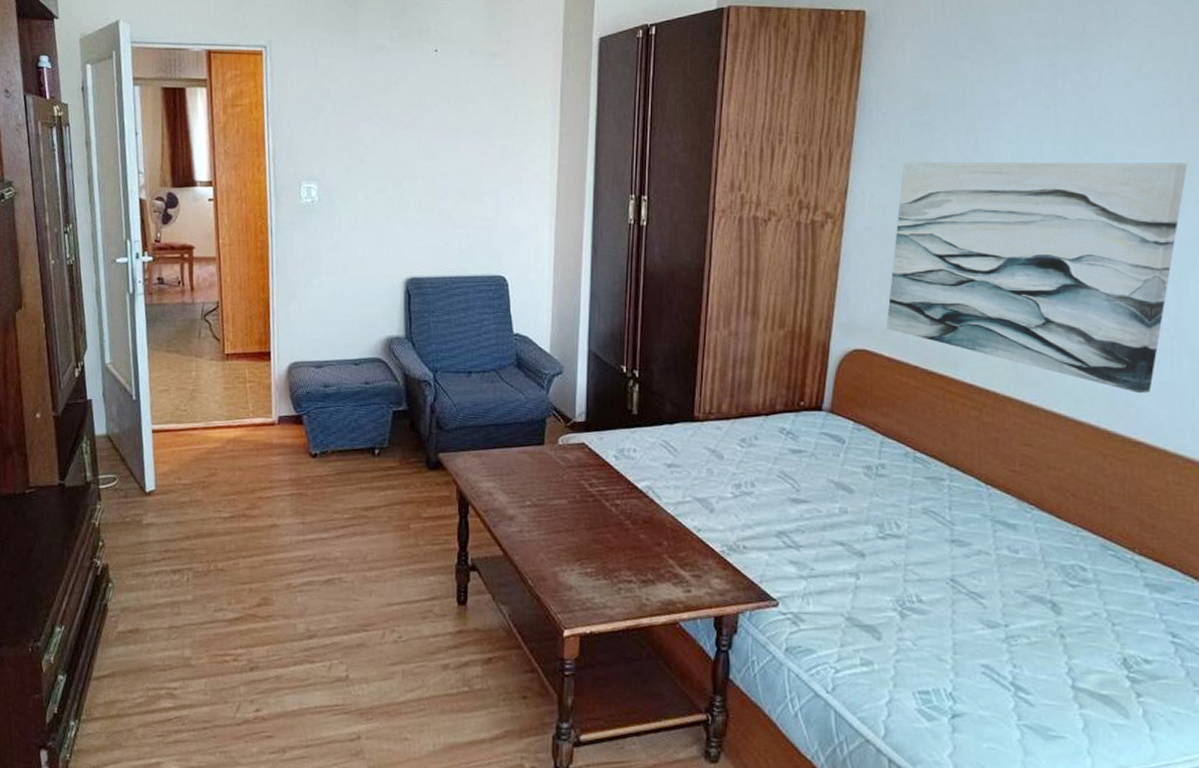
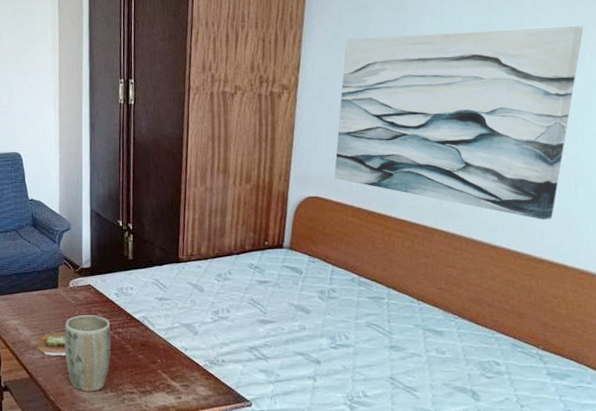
book: none [514,500,552,531] -> present [36,333,66,356]
plant pot: none [548,480,607,578] -> present [64,315,111,392]

